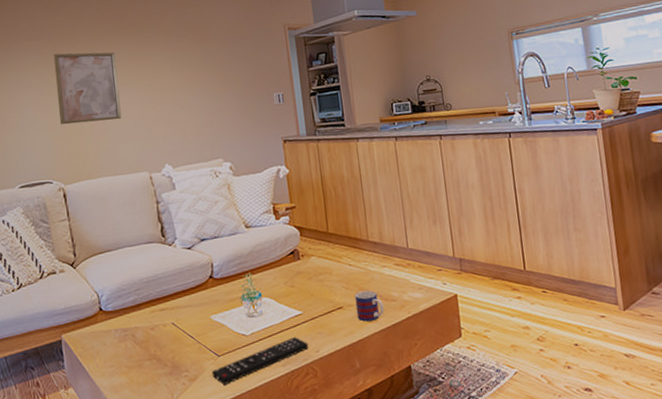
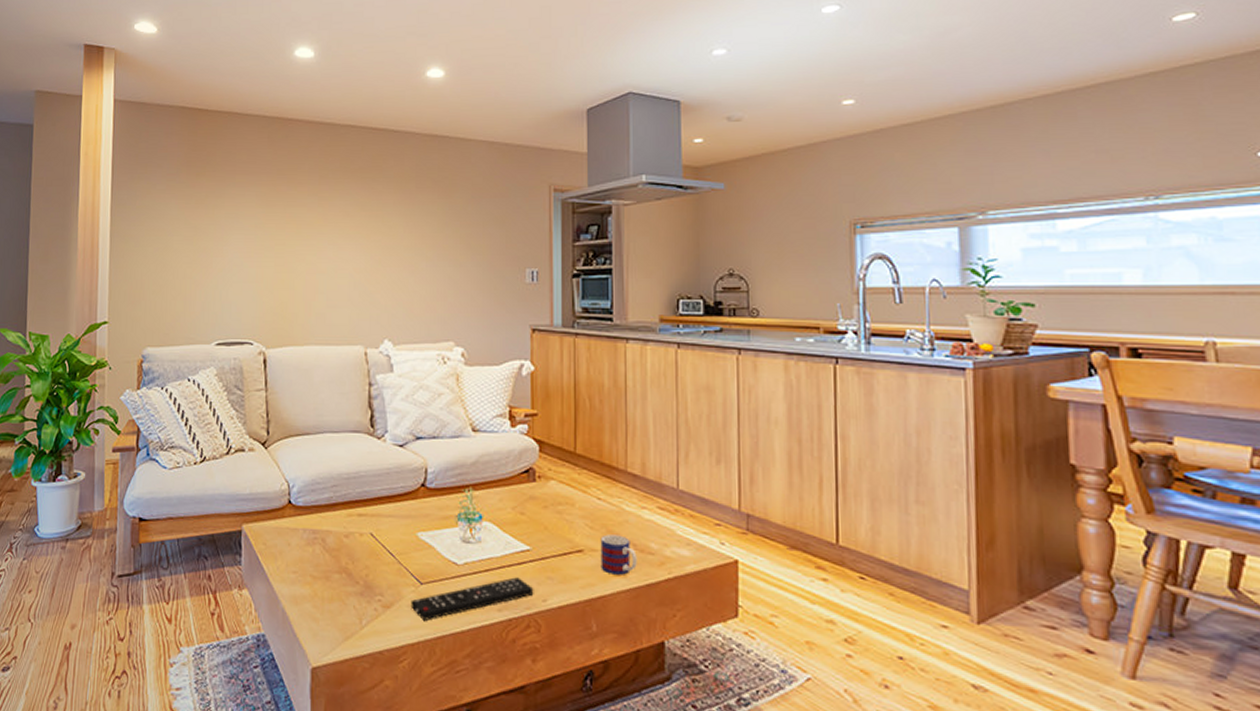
wall art: present [53,52,122,125] -> none [269,193,342,279]

